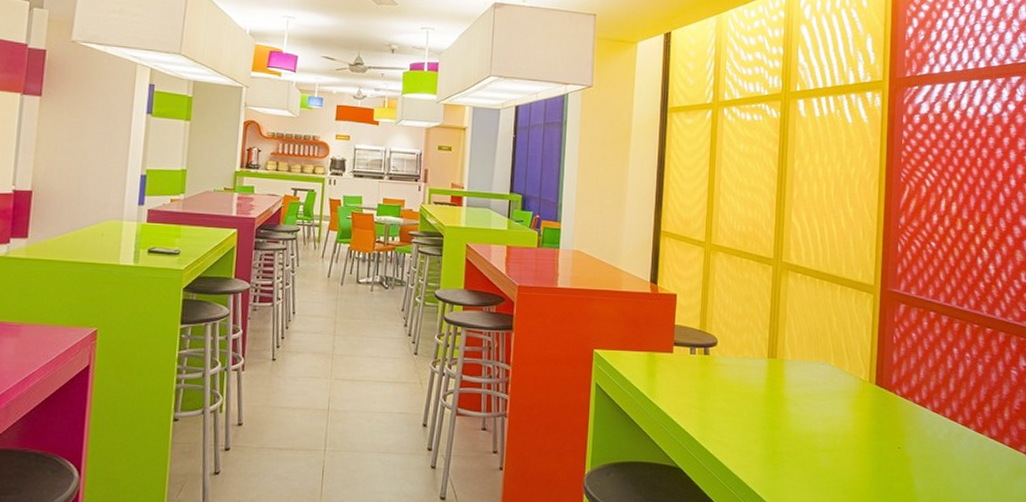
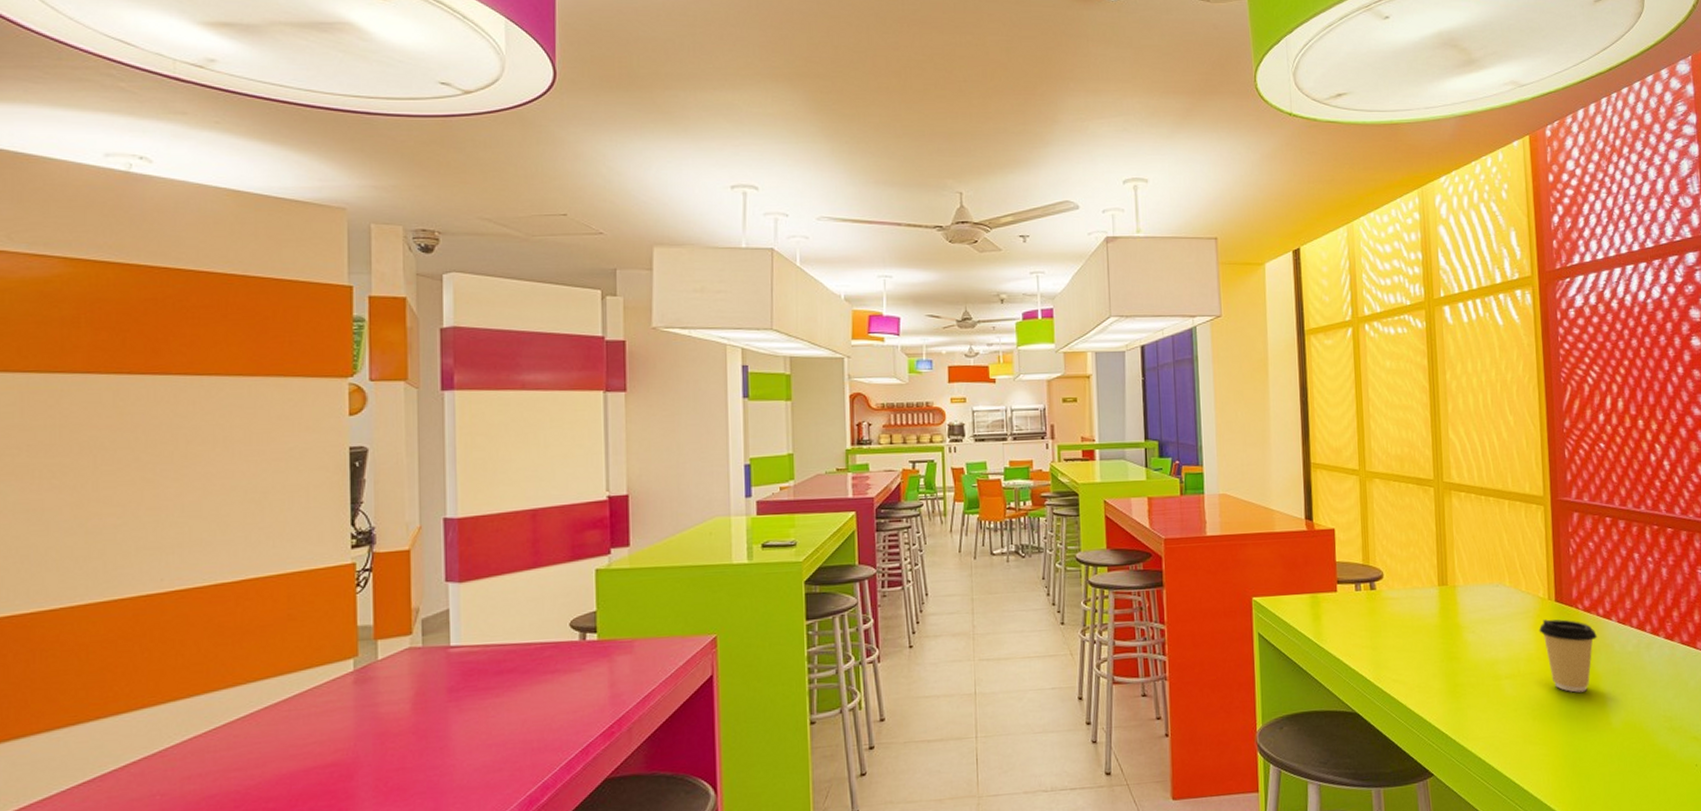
coffee cup: none [857,400,911,472] -> present [1539,619,1597,693]

